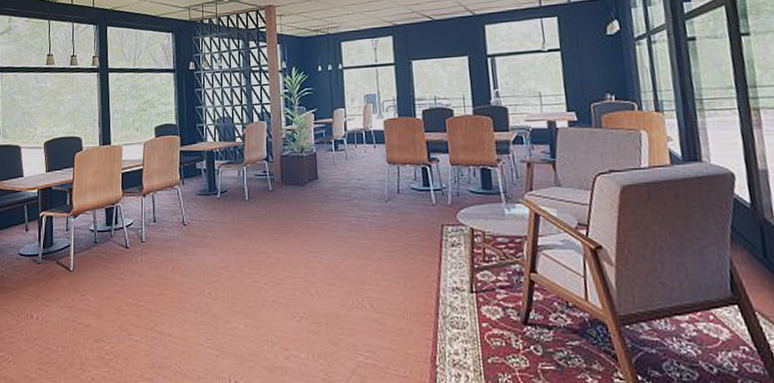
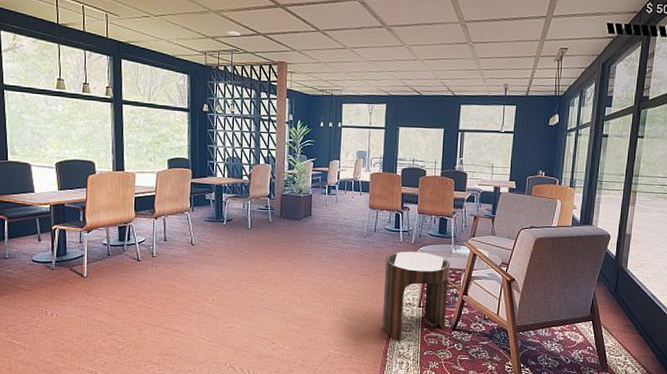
side table: none [416,215,513,343] -> present [382,251,451,341]

